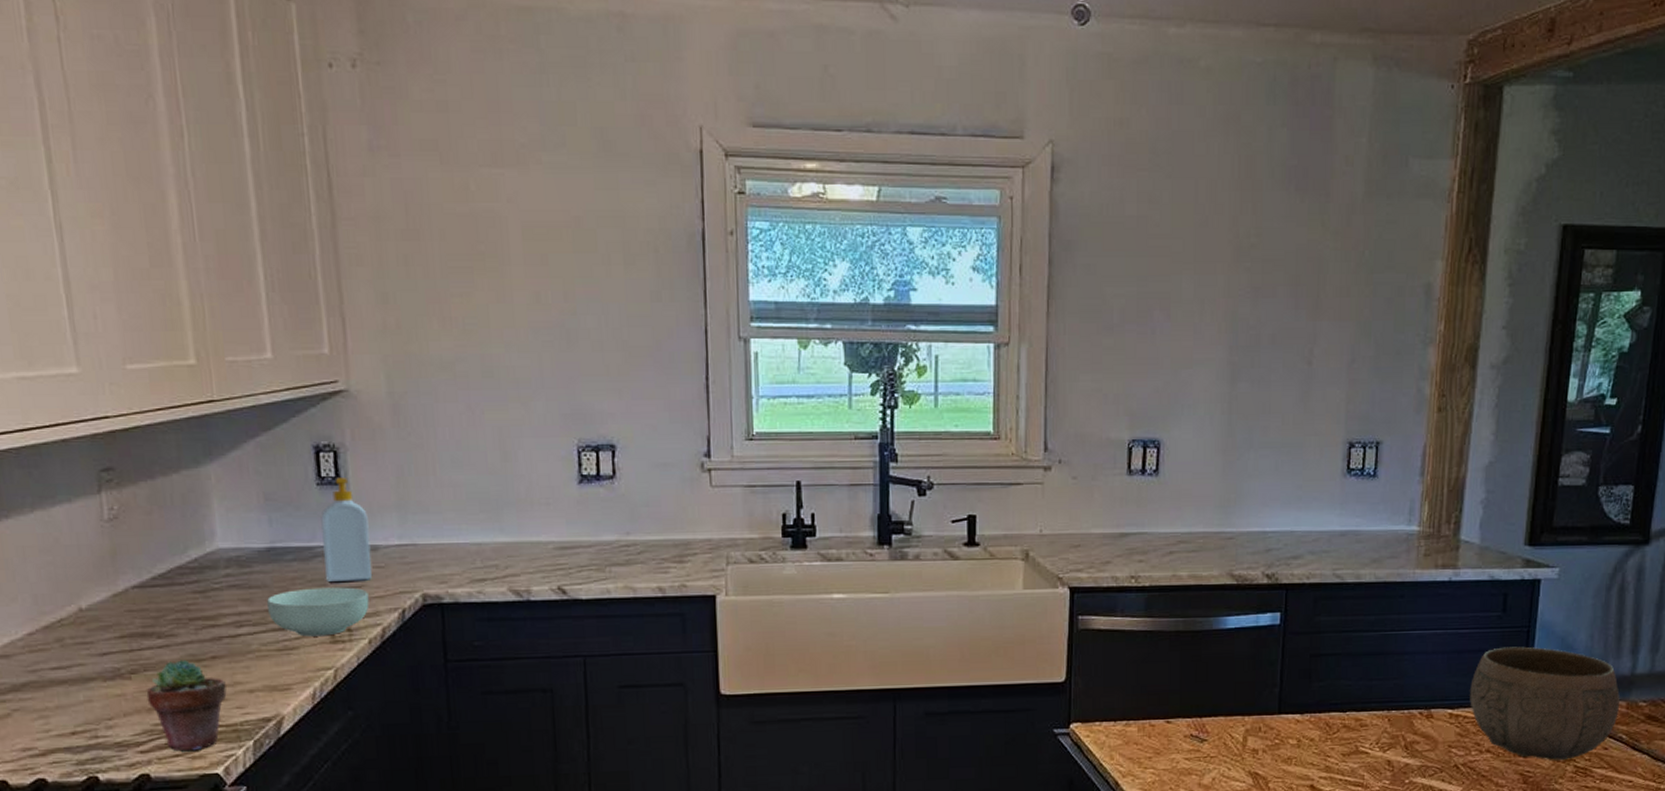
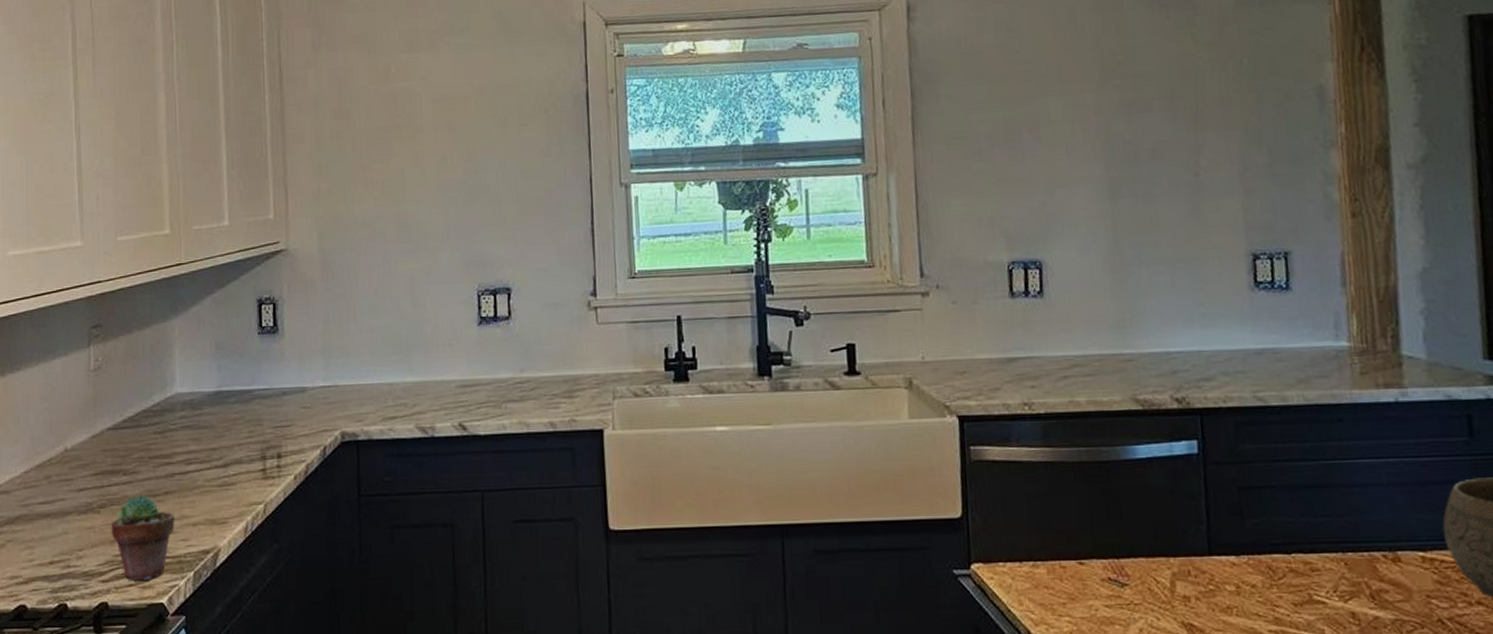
cereal bowl: present [266,587,370,637] -> none [211,426,296,473]
soap bottle: present [321,478,372,583] -> none [260,327,300,423]

